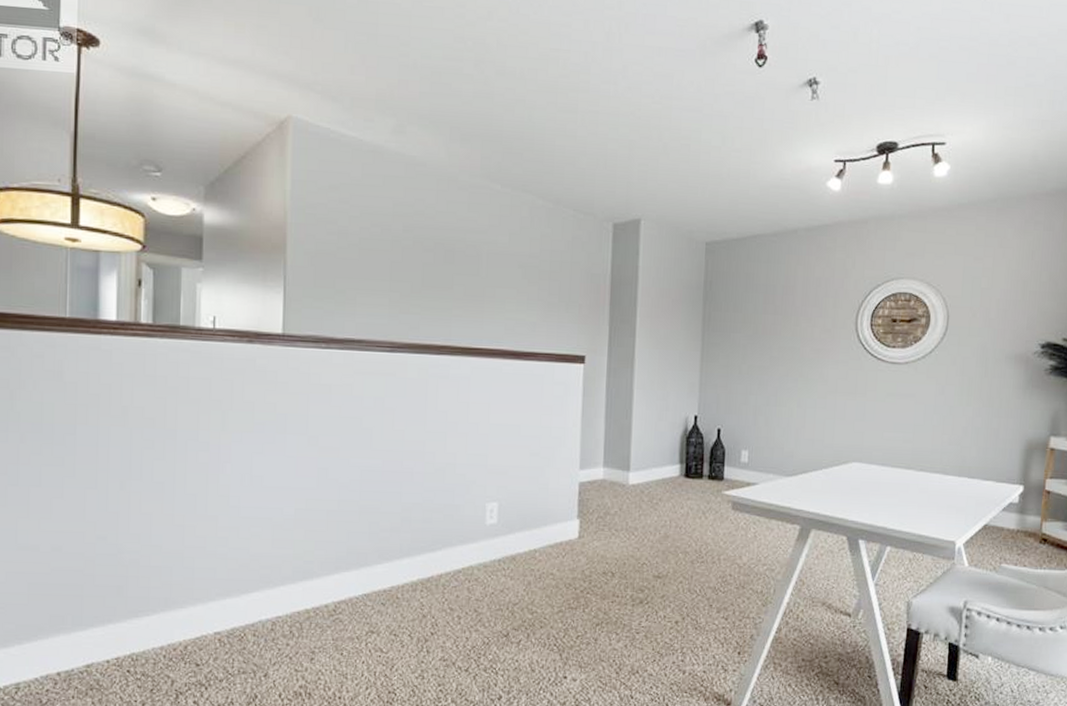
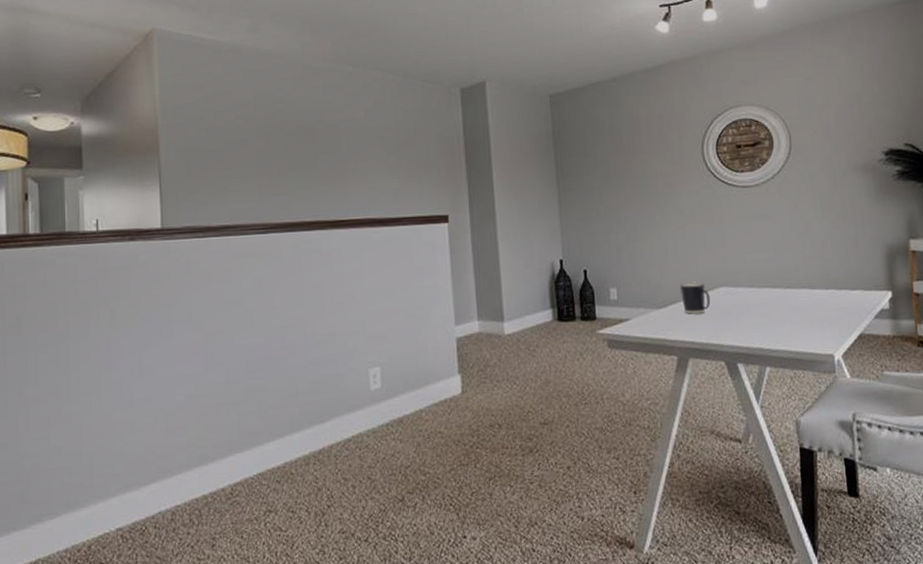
mug: none [812,454,842,487] -> present [680,282,711,315]

